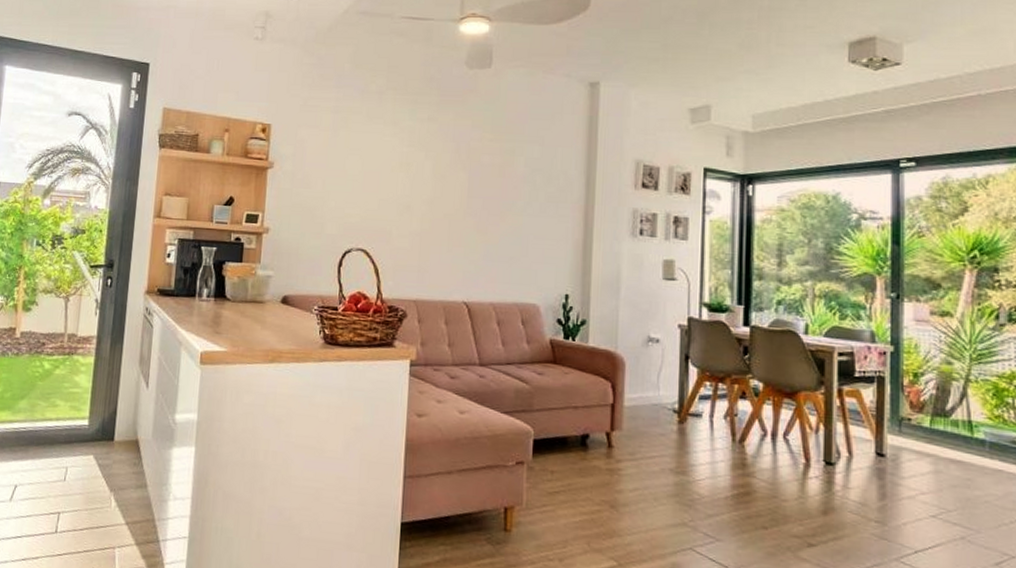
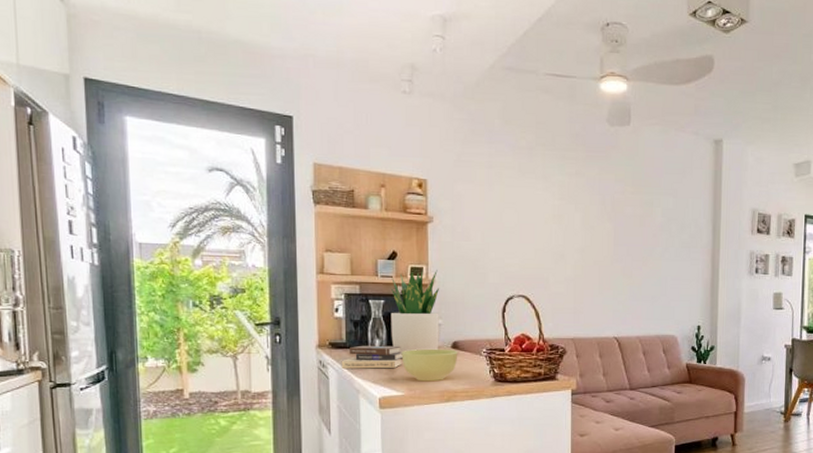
books: none [166,294,229,322] -> present [341,345,403,369]
planter: none [219,216,274,312] -> present [391,268,439,359]
bowl: none [228,302,288,339] -> present [401,348,458,382]

